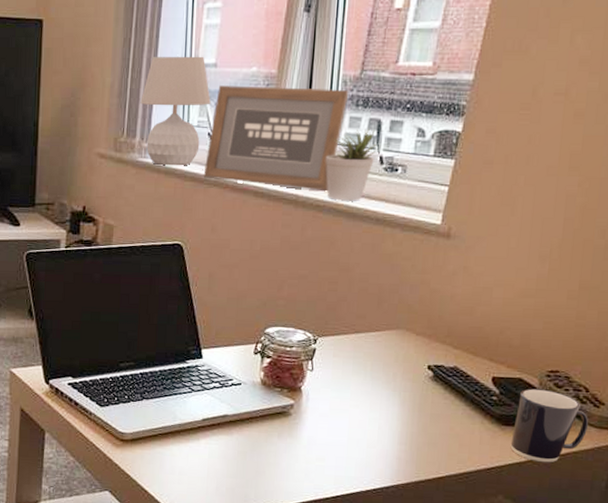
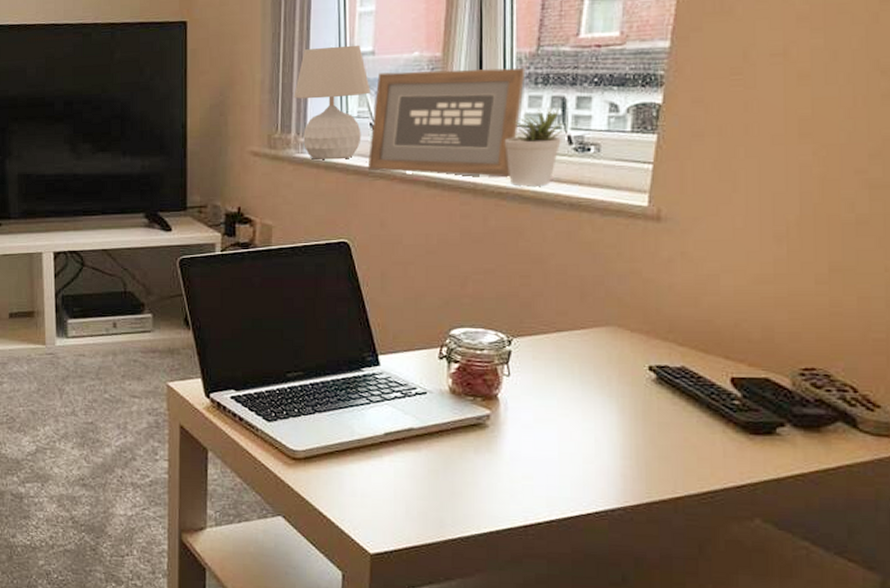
mug: present [510,388,589,463] -> none [763,390,863,479]

